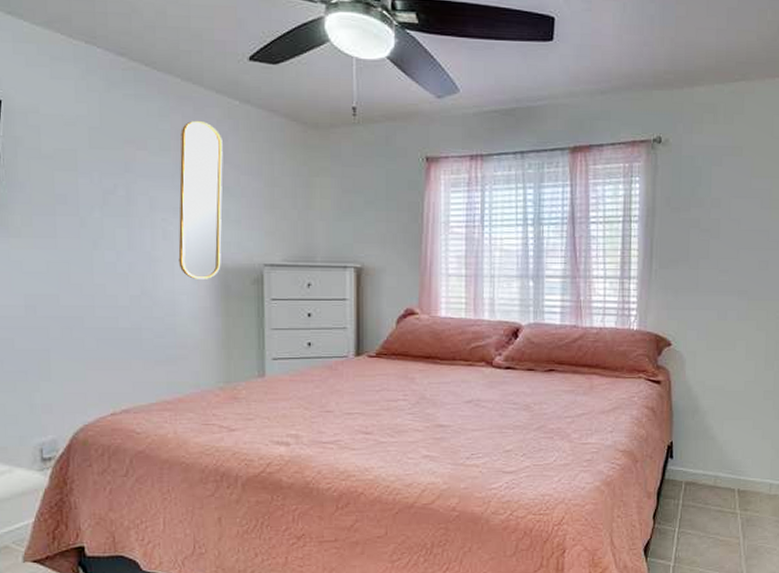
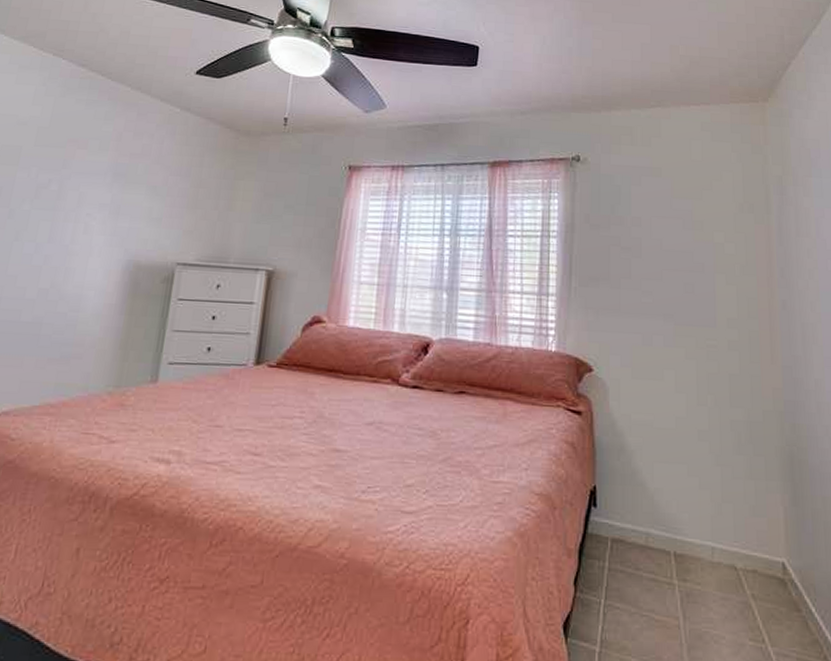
home mirror: present [178,121,223,279] -> none [93,125,159,276]

